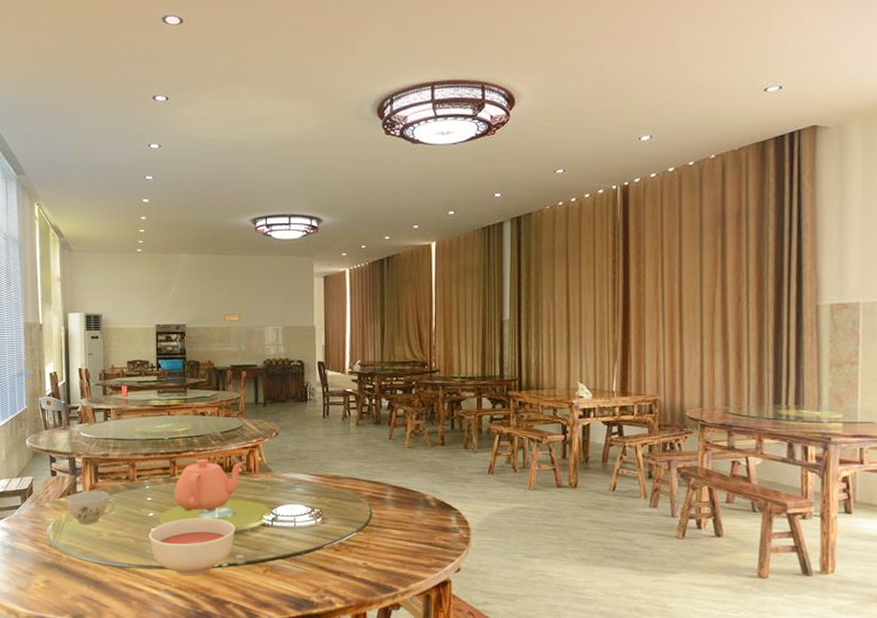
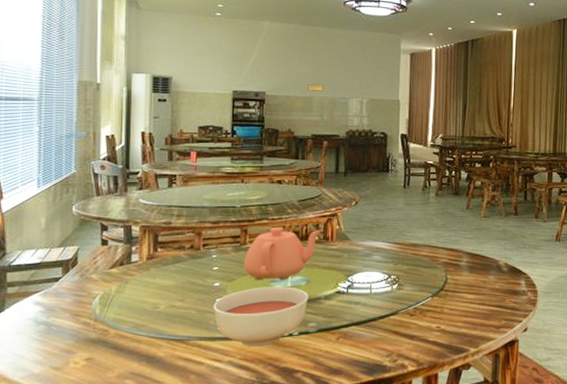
teacup: present [66,491,115,524] -> none [118,261,176,296]

